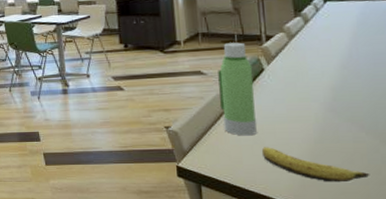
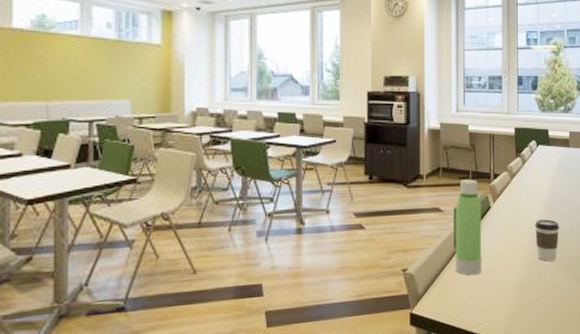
banana: present [262,147,370,183] -> none [485,285,560,316]
coffee cup: none [327,80,365,126] -> present [535,219,560,262]

